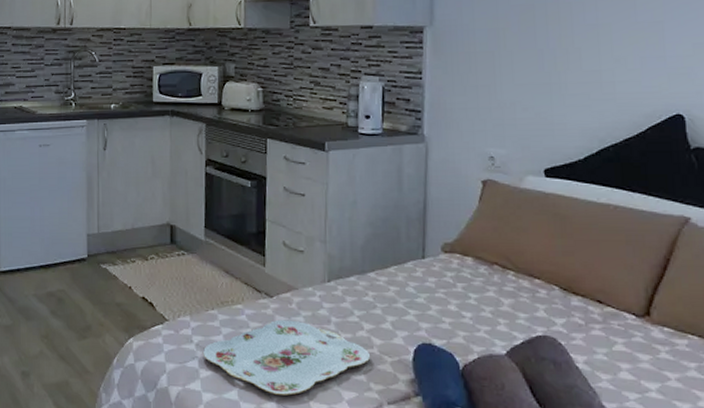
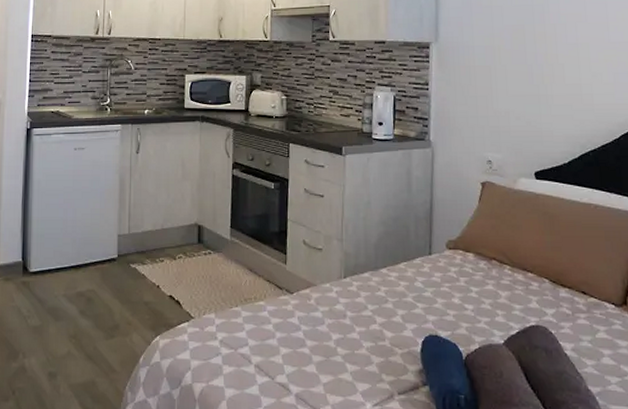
serving tray: present [202,319,371,395] -> none [226,315,383,389]

